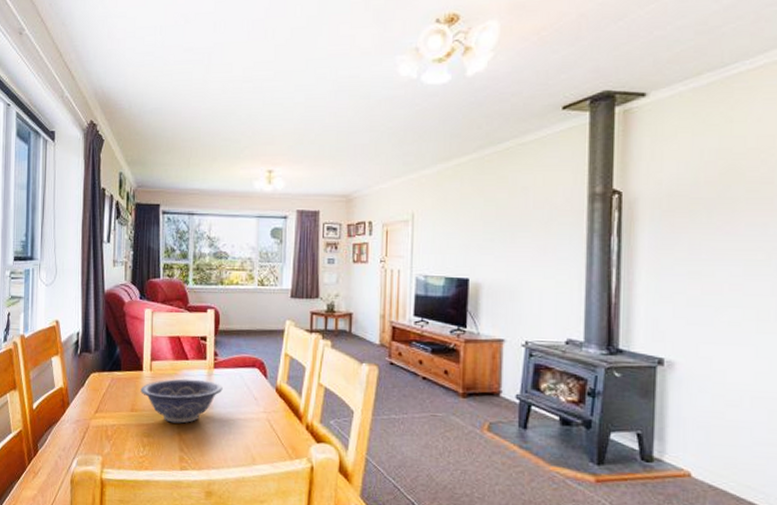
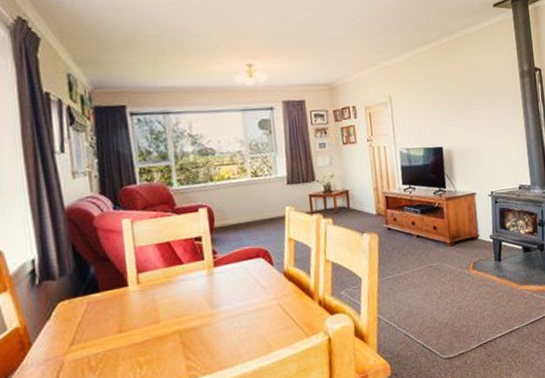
decorative bowl: present [140,378,223,424] -> none [128,280,227,334]

